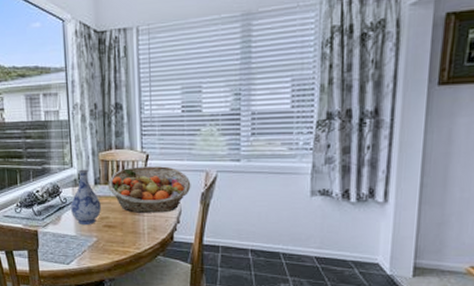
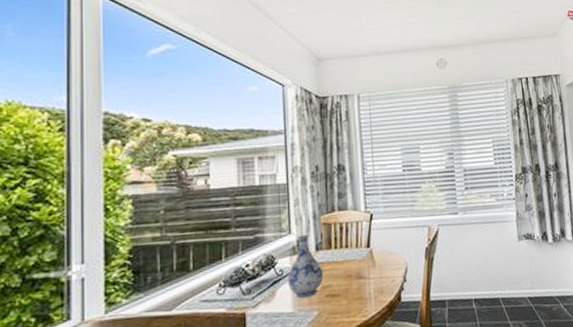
fruit basket: present [108,166,191,213] -> none [330,224,416,277]

